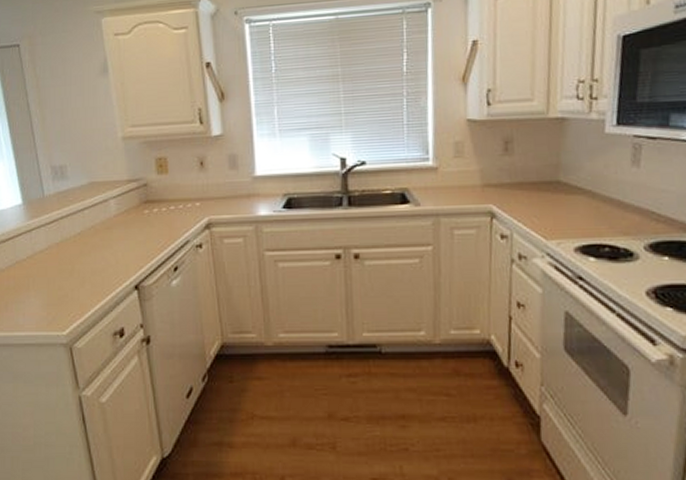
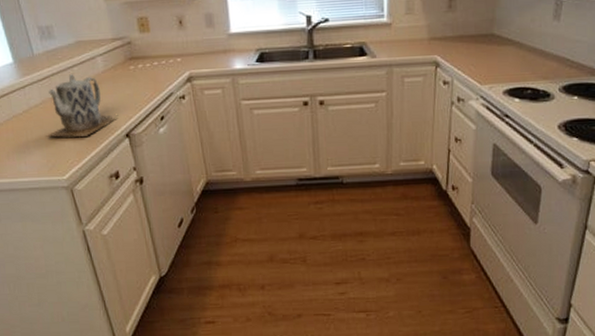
teapot: none [48,217,128,288] -> present [46,74,119,138]

